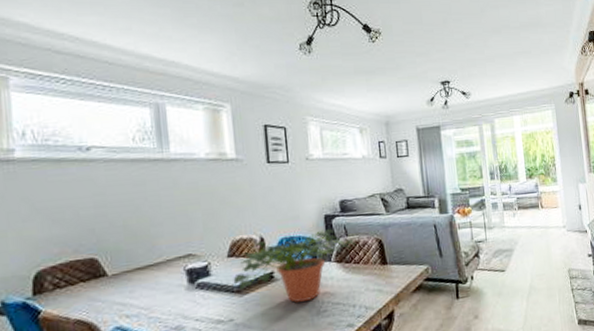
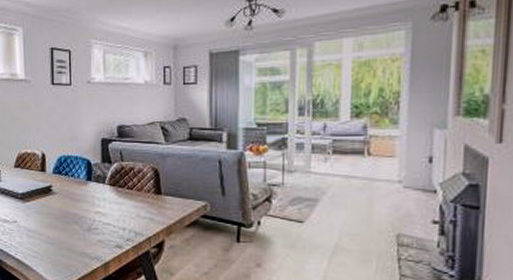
potted plant: present [233,228,357,303] -> none [18,151,132,217]

